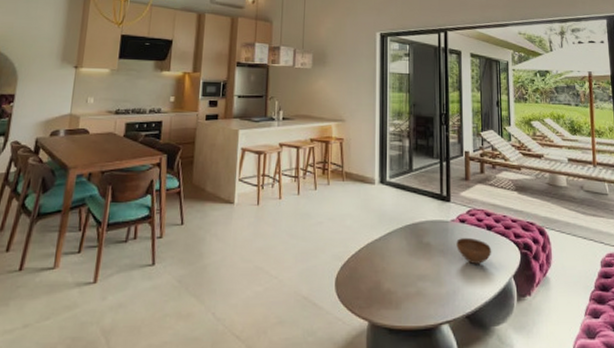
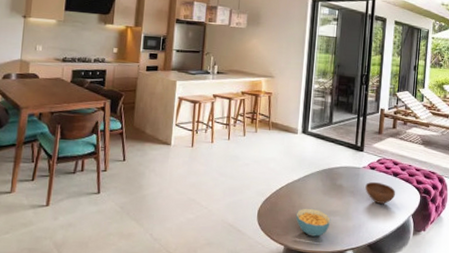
cereal bowl: none [379,273,420,308] -> present [295,208,331,237]

